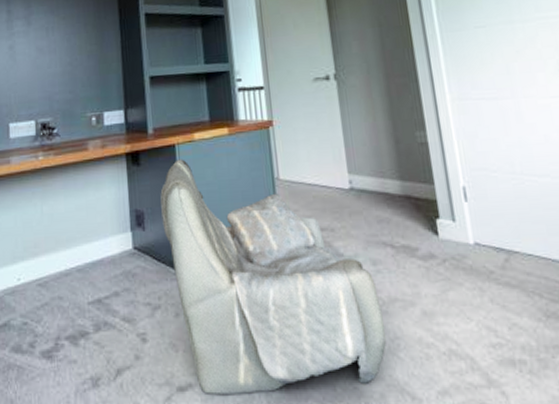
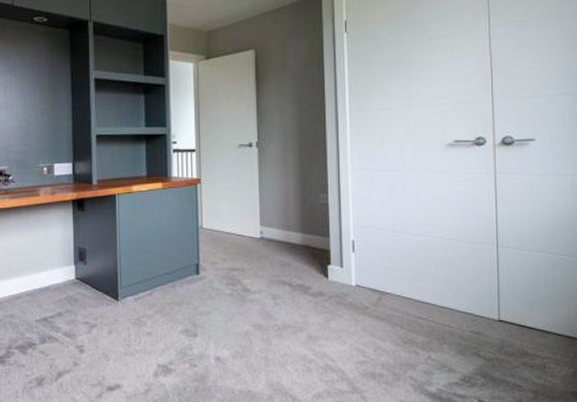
armchair: present [160,159,387,394] -> none [101,207,278,393]

